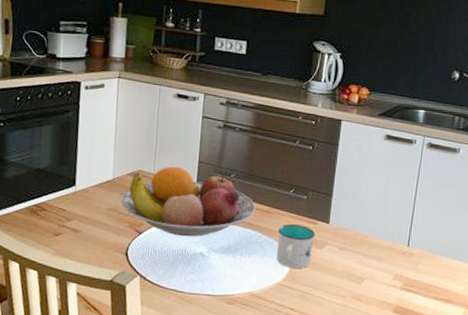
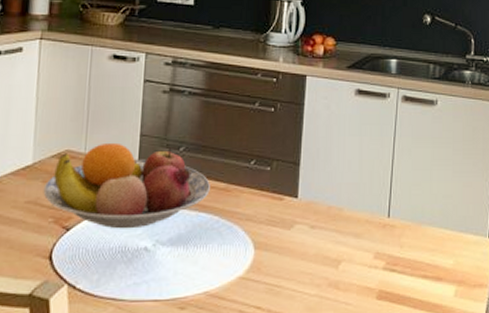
mug: present [276,224,316,268] -> none [237,202,283,256]

